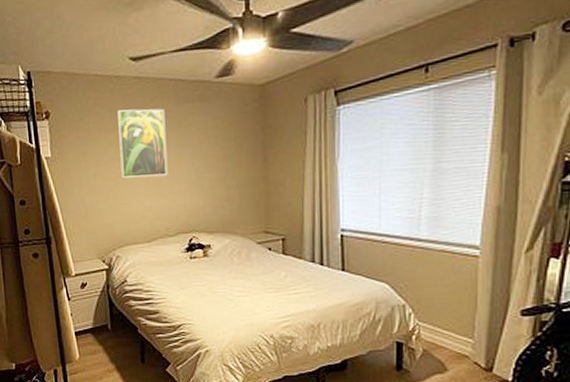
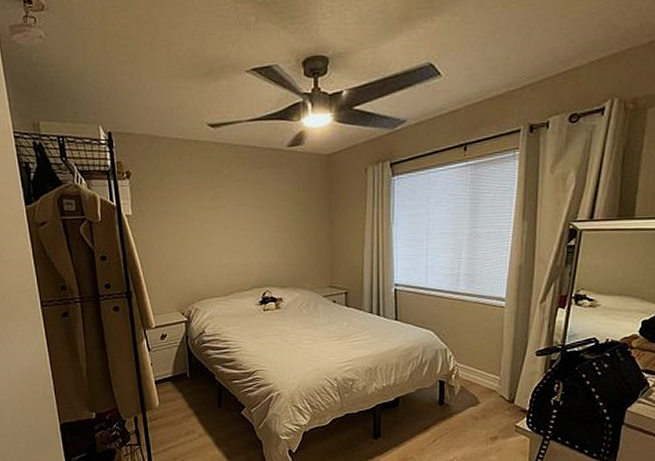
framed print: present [117,108,168,178] -> none [196,172,244,236]

